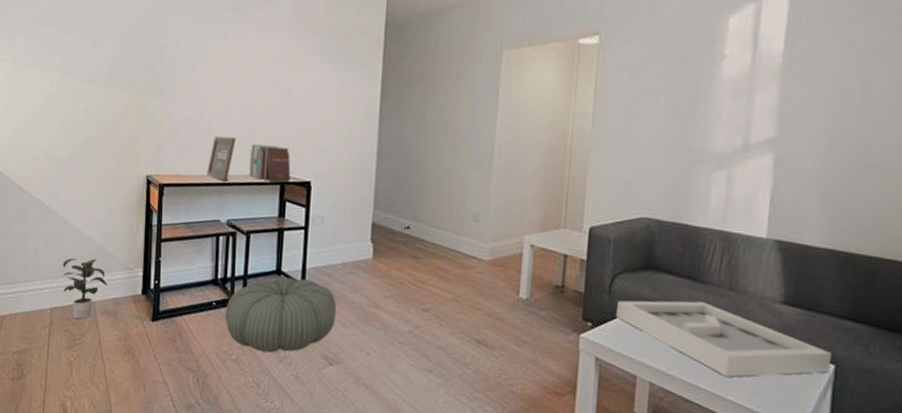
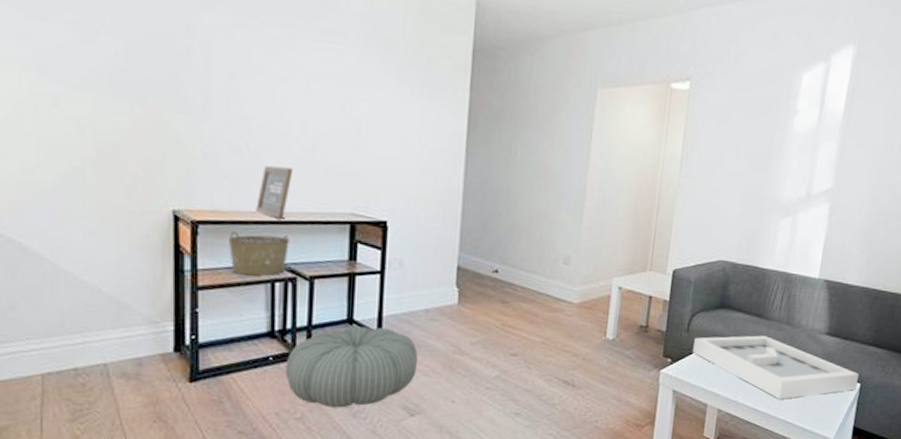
potted plant: present [62,258,107,320] -> none [55,311,124,386]
basket: none [185,192,232,231] -> present [227,231,290,276]
books: present [249,144,291,182] -> none [311,177,363,222]

